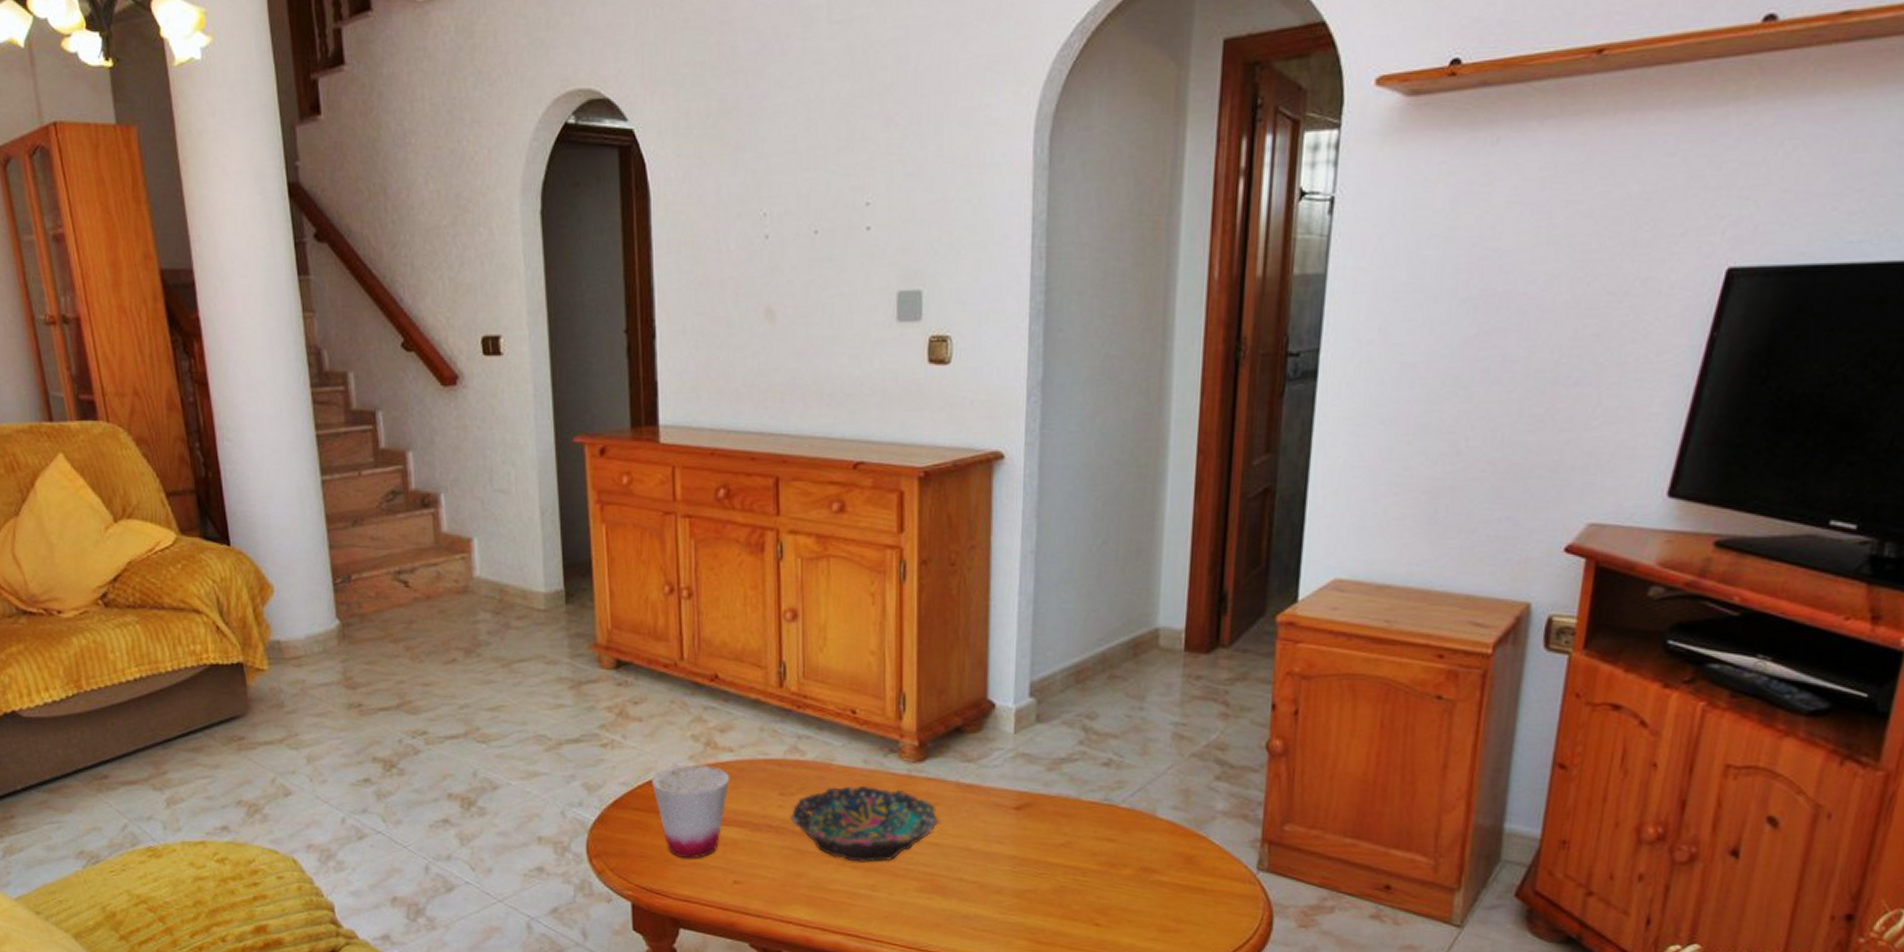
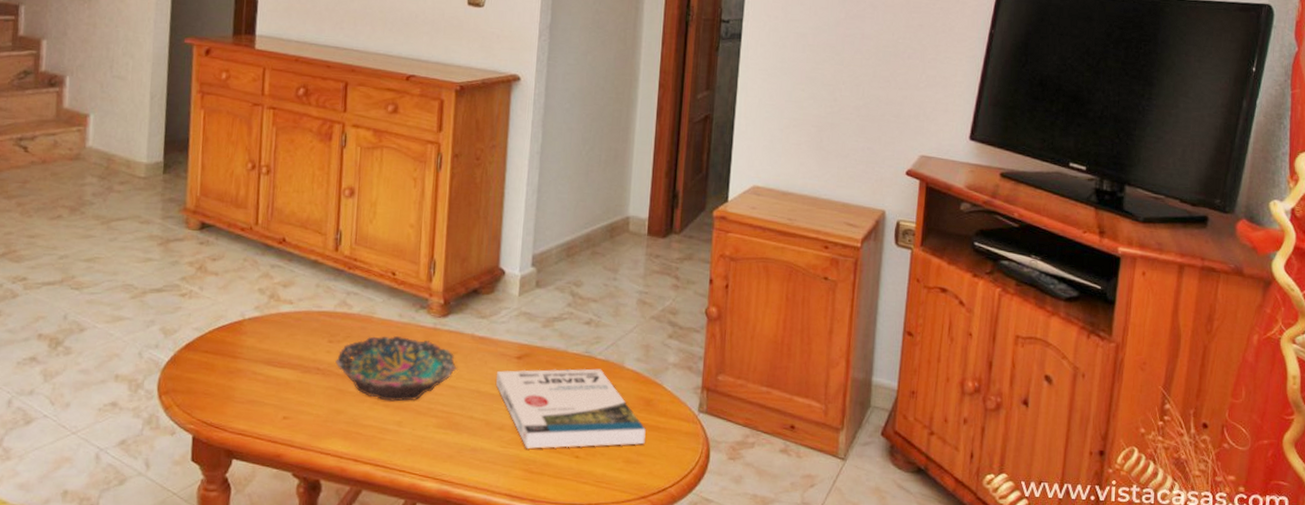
cup: present [651,764,729,859] -> none [220,314,287,396]
book: none [990,819,1187,915] -> present [496,368,646,449]

